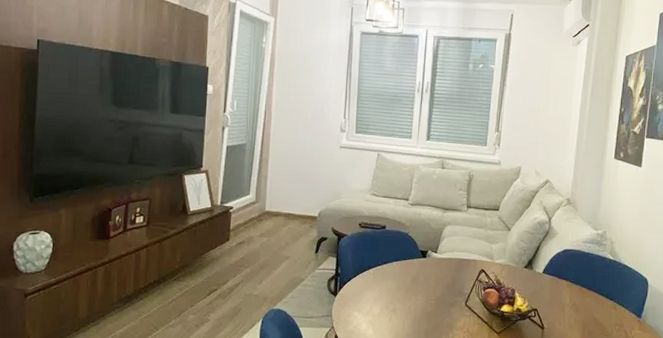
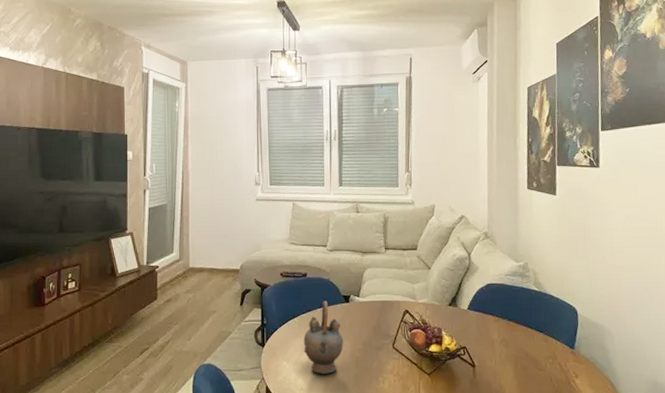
teapot: none [375,254,417,327] -> present [303,301,343,374]

